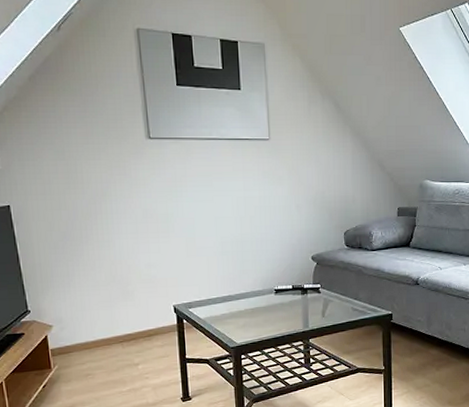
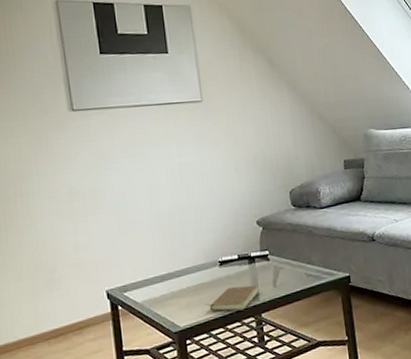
book: none [259,313,309,335] -> present [204,285,259,312]

